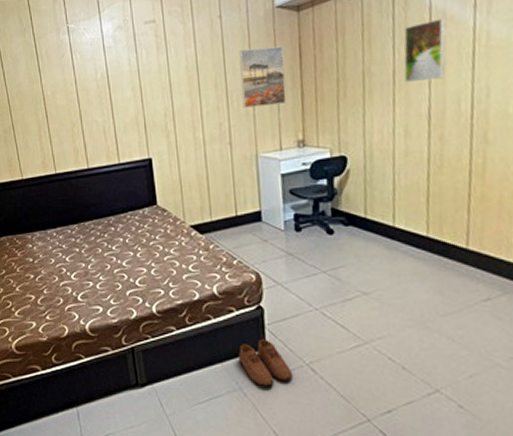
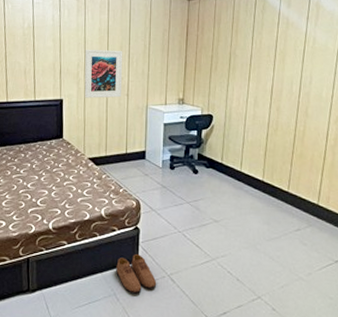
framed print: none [171,89,222,154] -> present [84,50,123,98]
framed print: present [239,46,287,108] -> none [140,23,175,69]
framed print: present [403,17,446,82] -> none [257,23,288,67]

